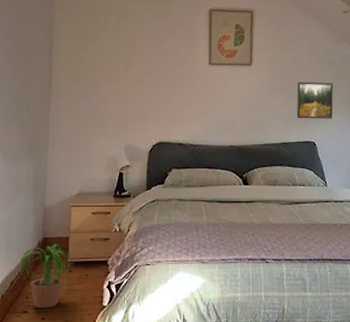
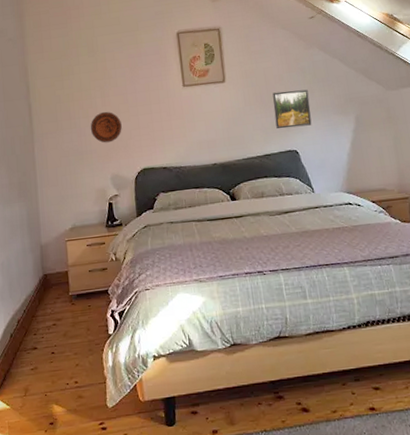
potted plant: present [13,244,70,309] -> none [18,279,74,344]
decorative plate: none [110,80,142,112] -> present [90,111,122,143]

